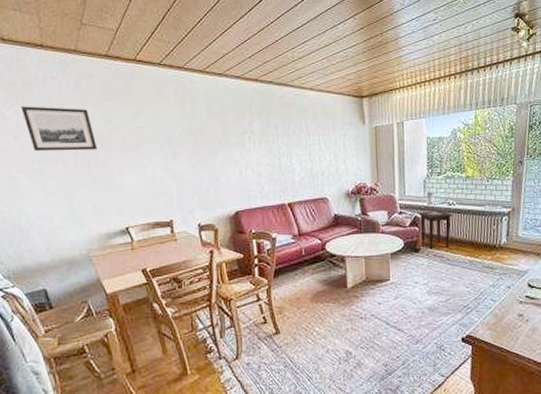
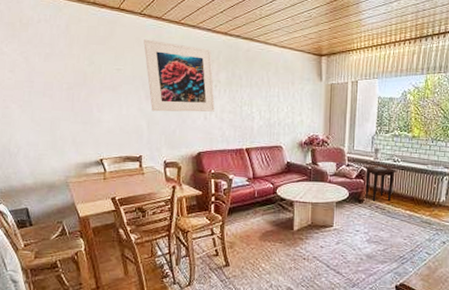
wall art: present [21,106,97,152] -> none [17,44,81,88]
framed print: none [166,91,251,171] -> present [143,39,216,112]

